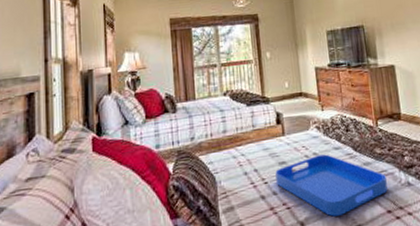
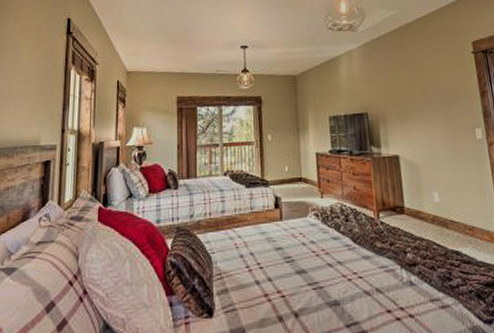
serving tray: present [275,154,389,217] -> none [271,243,389,310]

